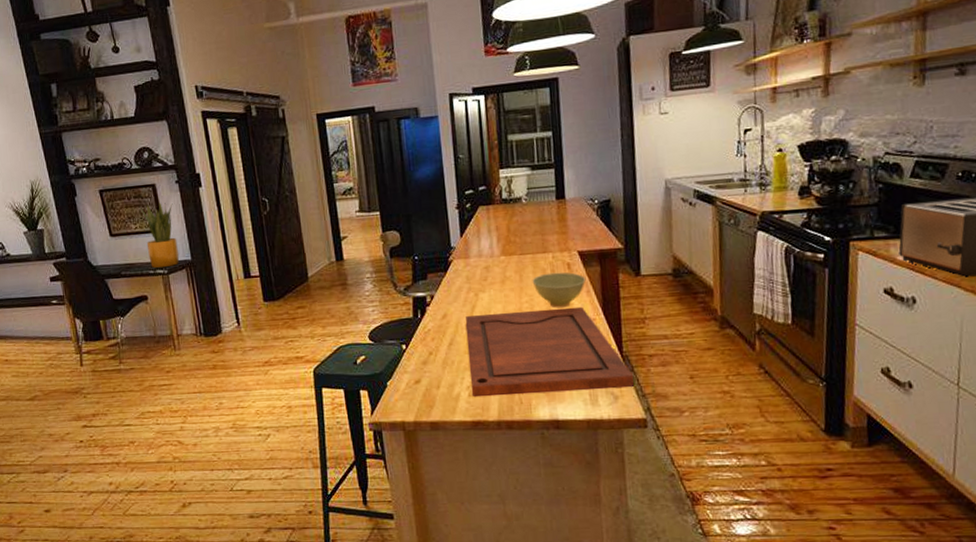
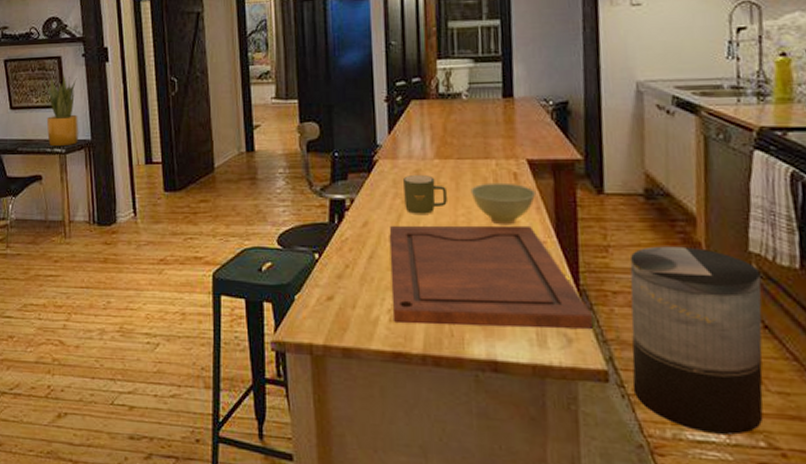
mug: none [475,270,513,306] -> present [403,174,447,216]
trash can: none [662,313,764,459] -> present [629,246,764,435]

